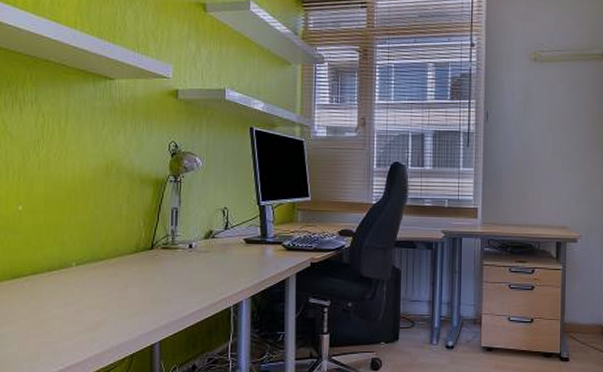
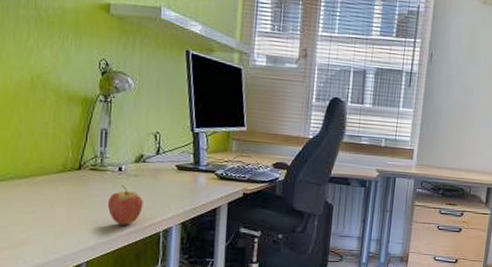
fruit: none [179,261,213,302] -> present [107,185,143,225]

